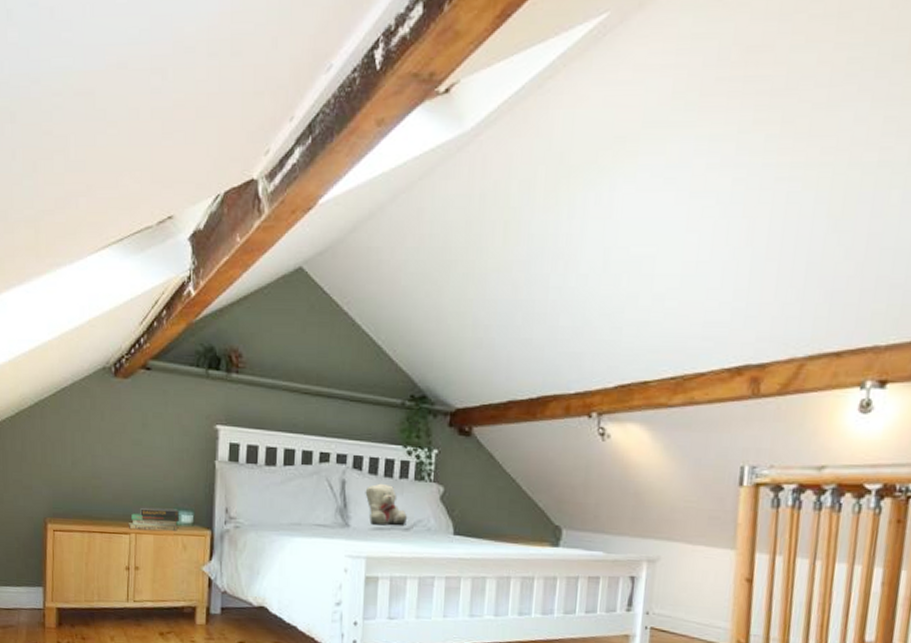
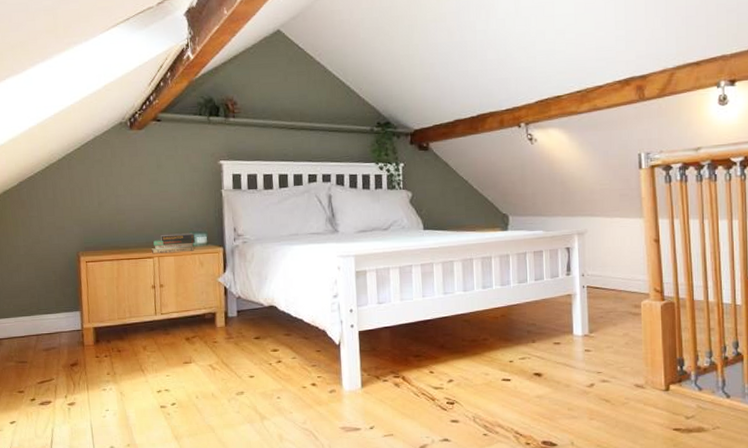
teddy bear: present [365,483,407,527] -> none [348,194,385,229]

